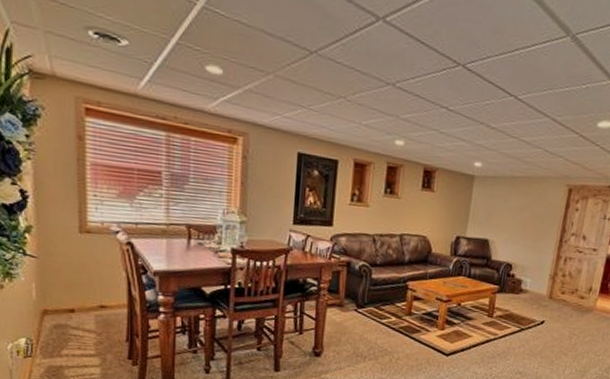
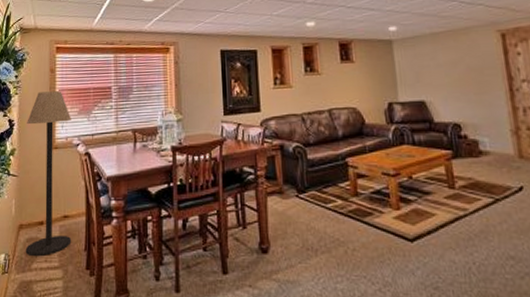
floor lamp: none [46,162,111,344] -> present [25,91,72,257]

